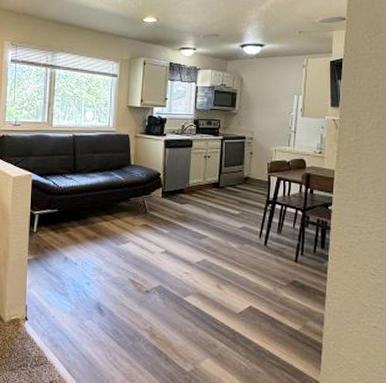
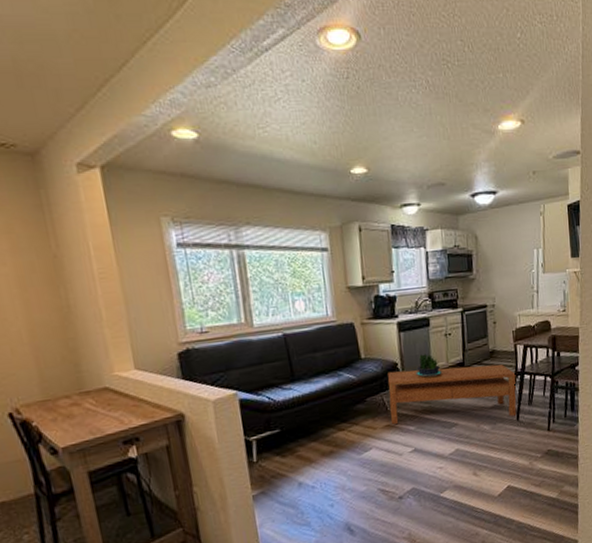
coffee table: none [148,179,267,241] -> present [387,364,517,424]
potted plant: none [175,169,199,190] -> present [415,354,443,378]

